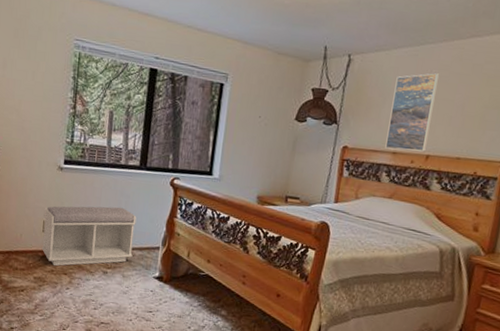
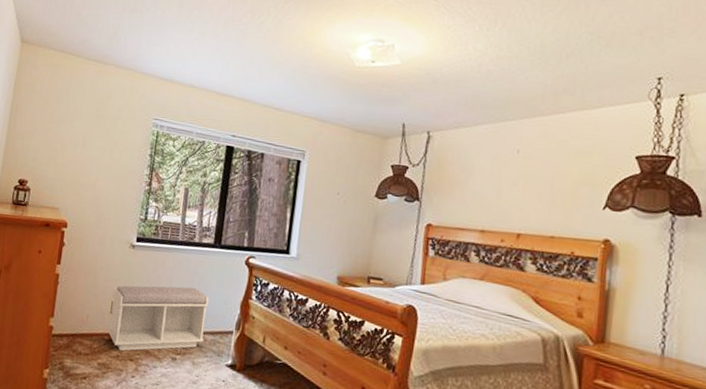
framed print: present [385,73,440,152] -> none [472,149,524,230]

